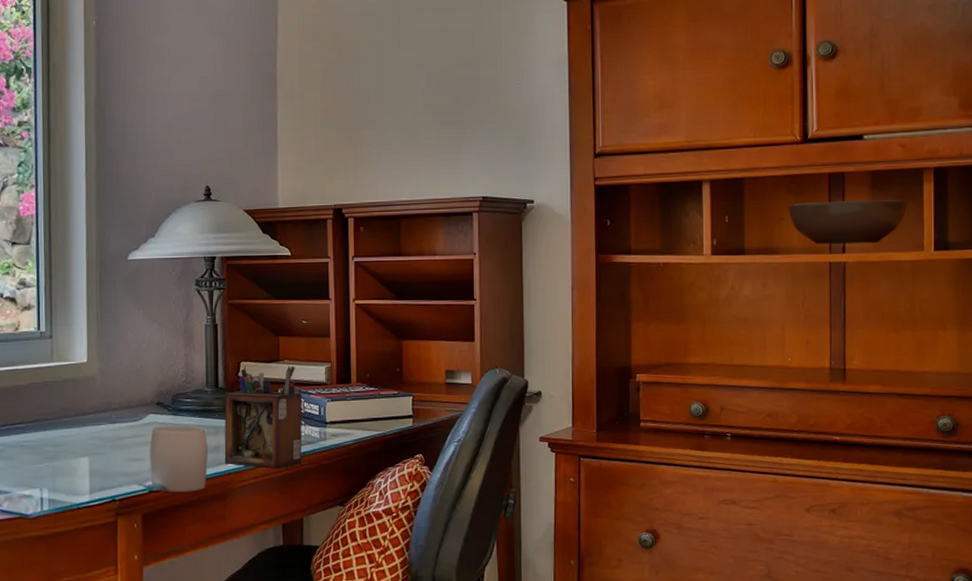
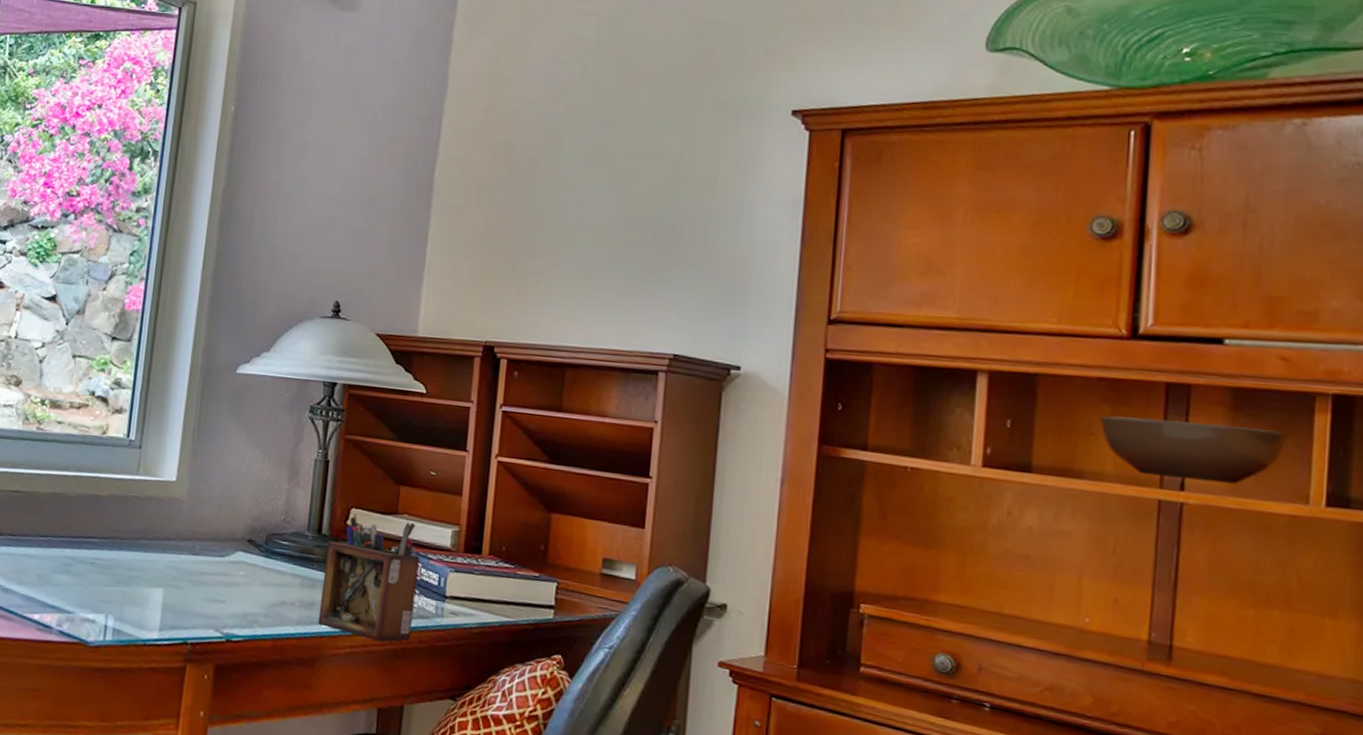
mug: present [149,425,209,493] -> none [230,566,301,651]

